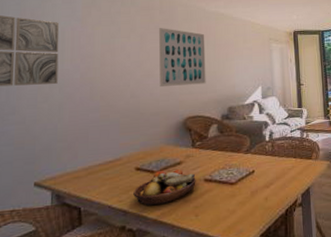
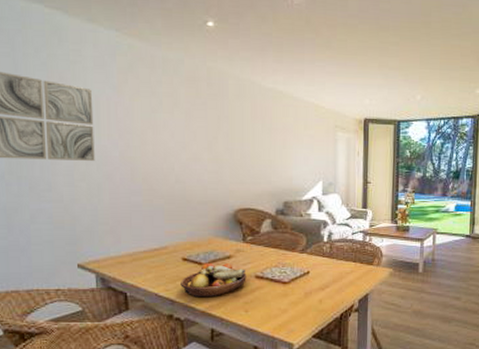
wall art: present [159,28,206,86] -> none [207,104,260,174]

